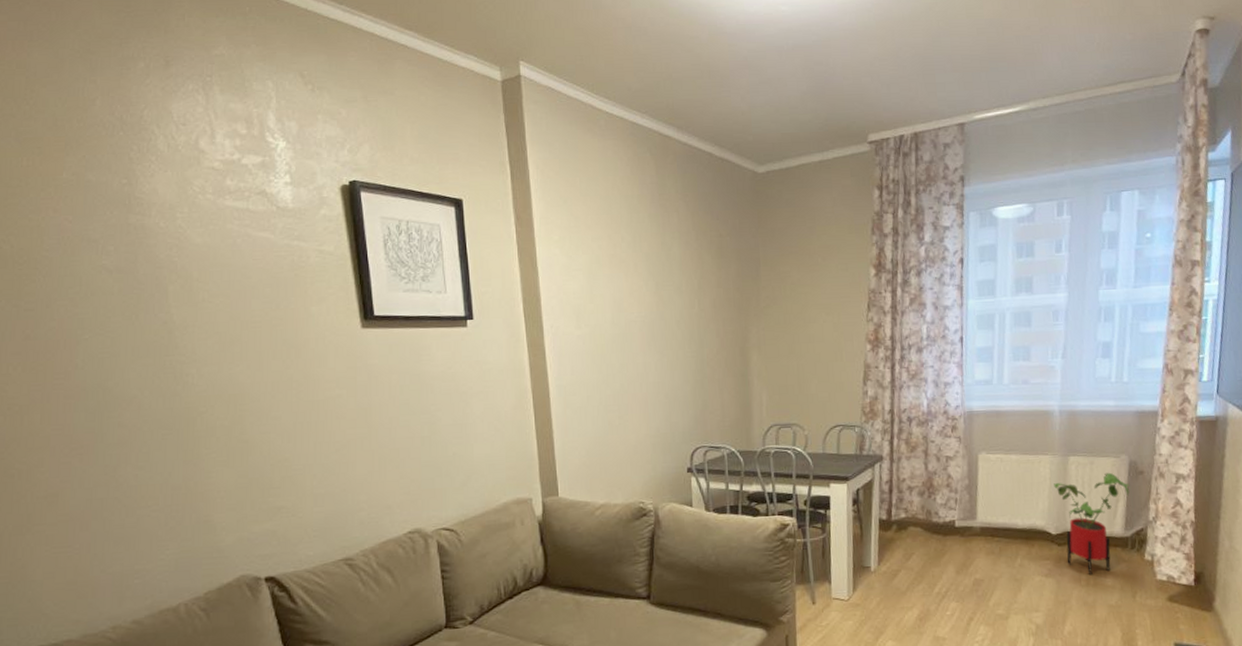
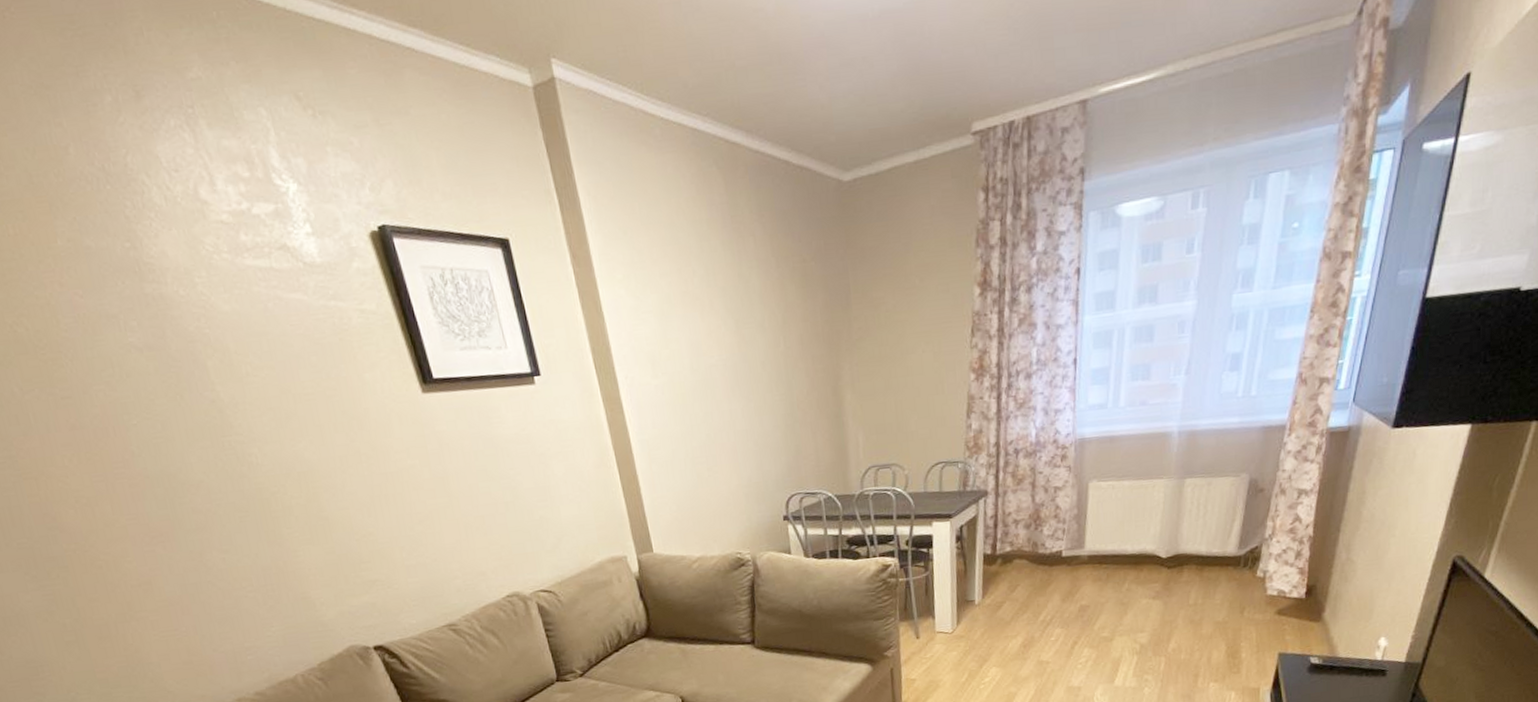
house plant: present [1054,472,1130,576] -> none [1167,492,1248,595]

